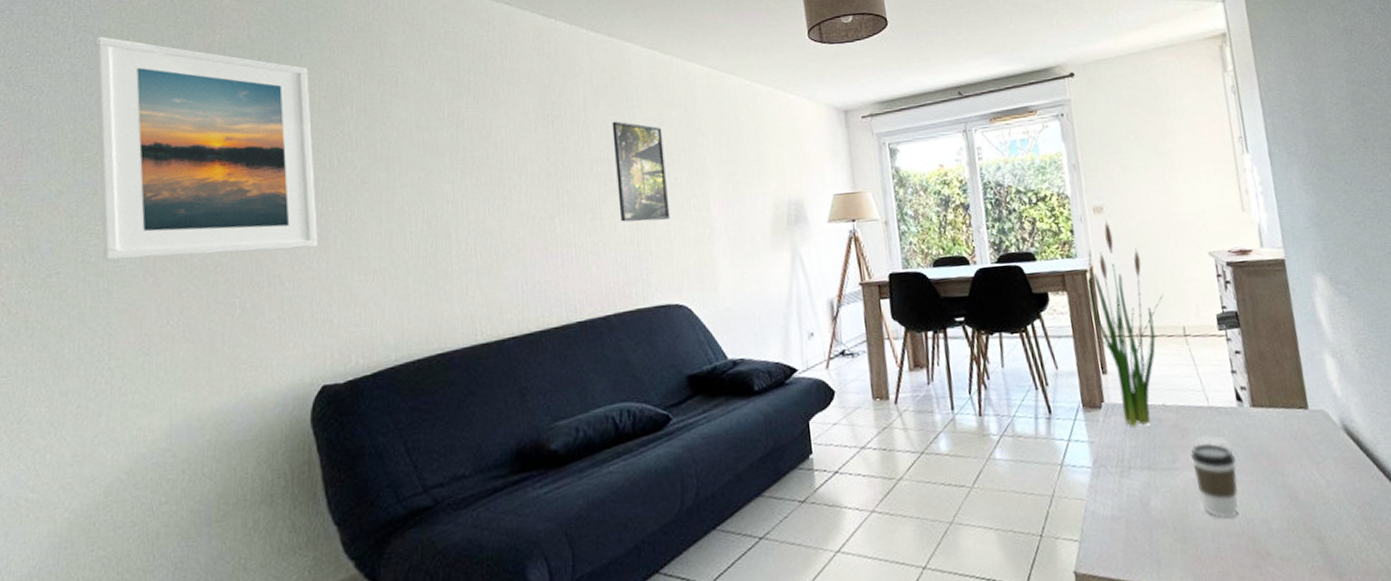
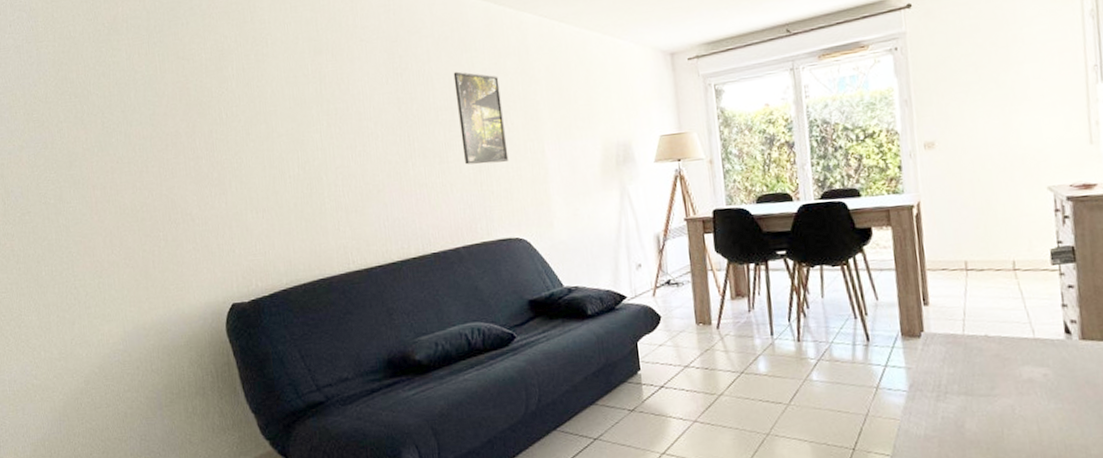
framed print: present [95,36,317,261] -> none [28,13,217,202]
plant: present [1088,220,1164,426] -> none [914,155,995,355]
coffee cup: present [1189,442,1239,518] -> none [1009,372,1059,443]

